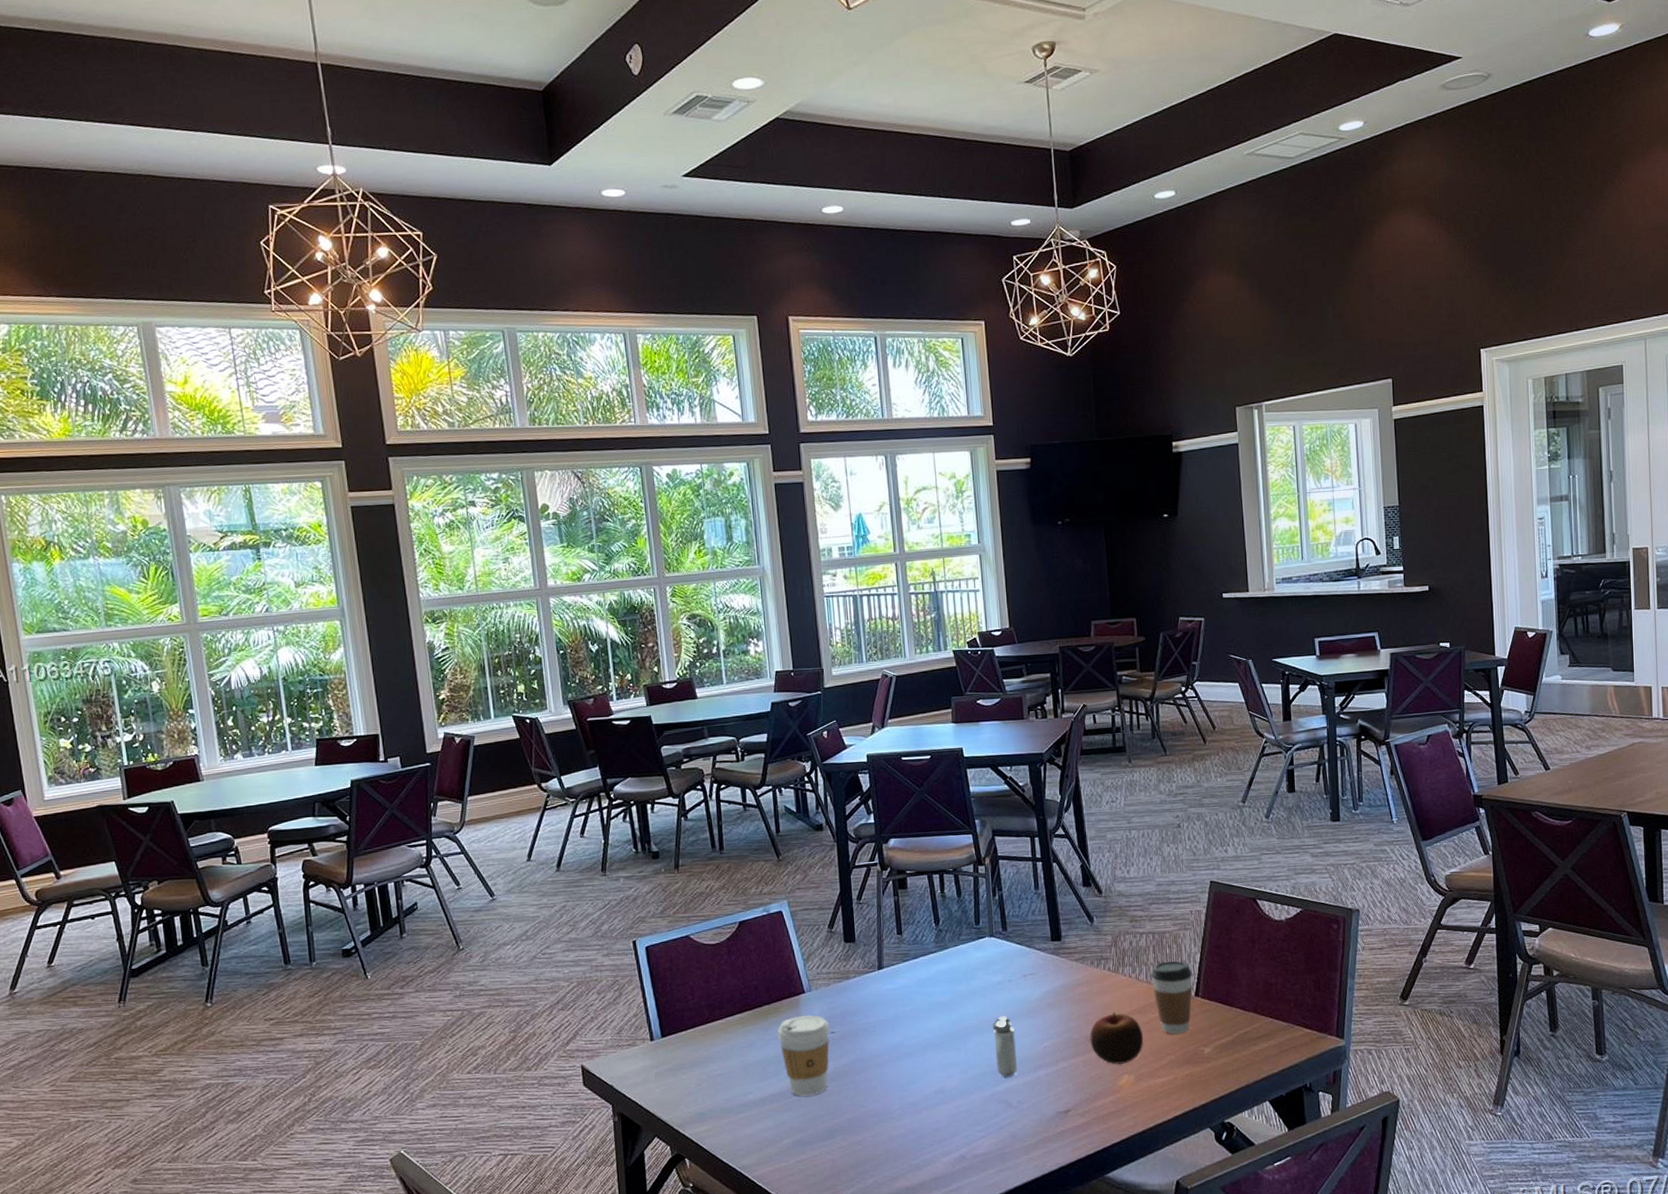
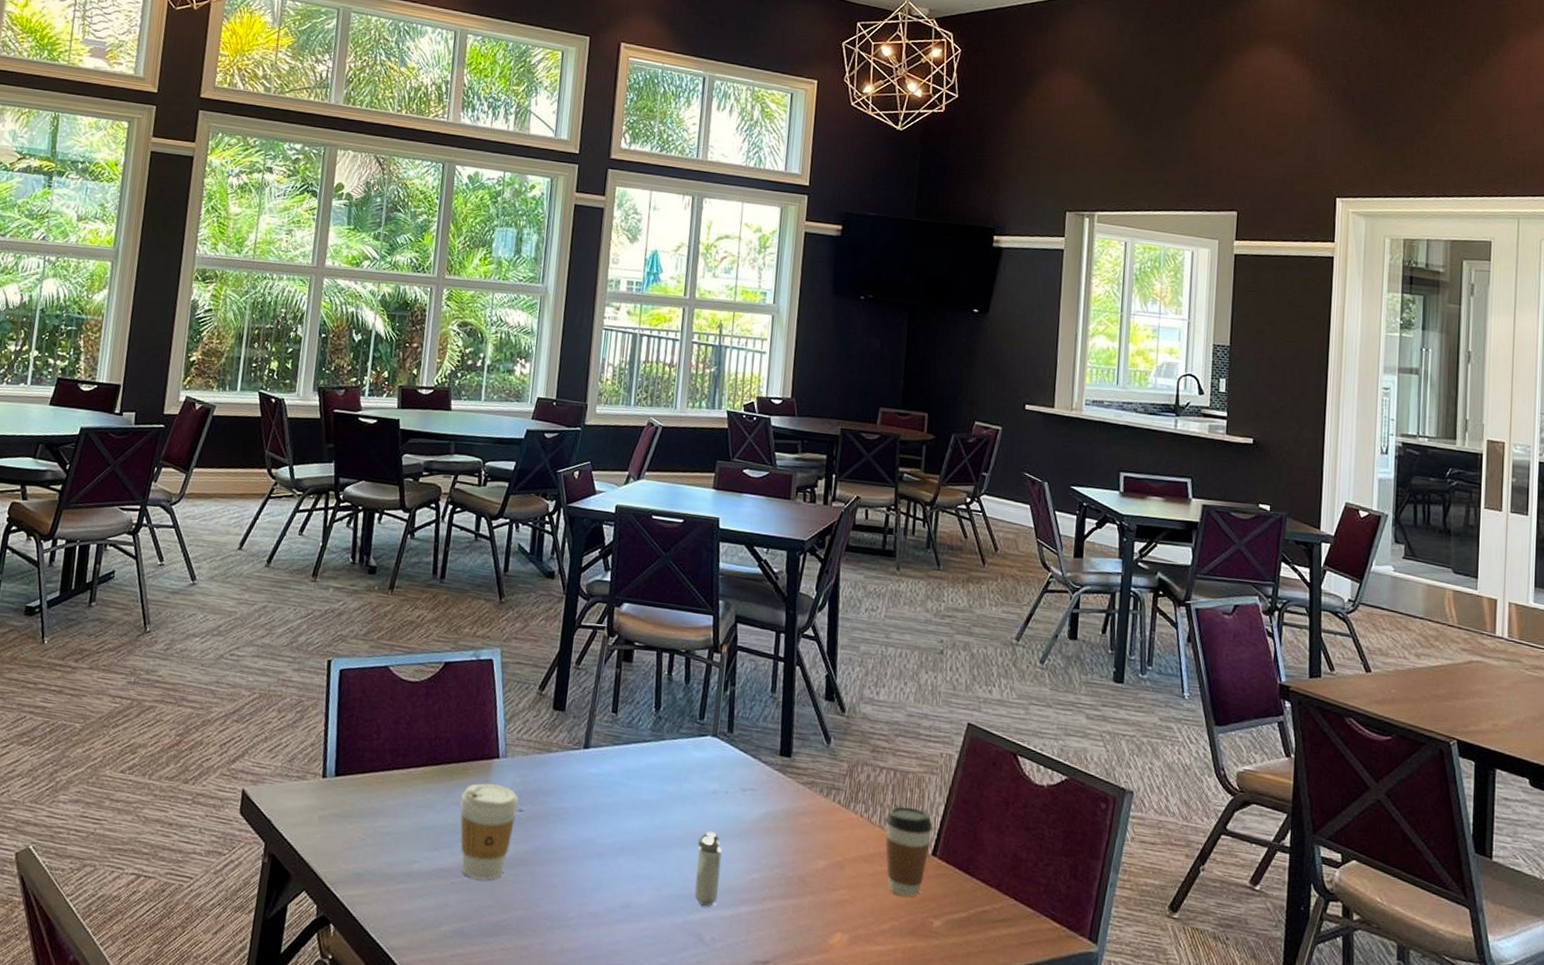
apple: present [1089,1011,1144,1065] -> none [804,853,867,920]

